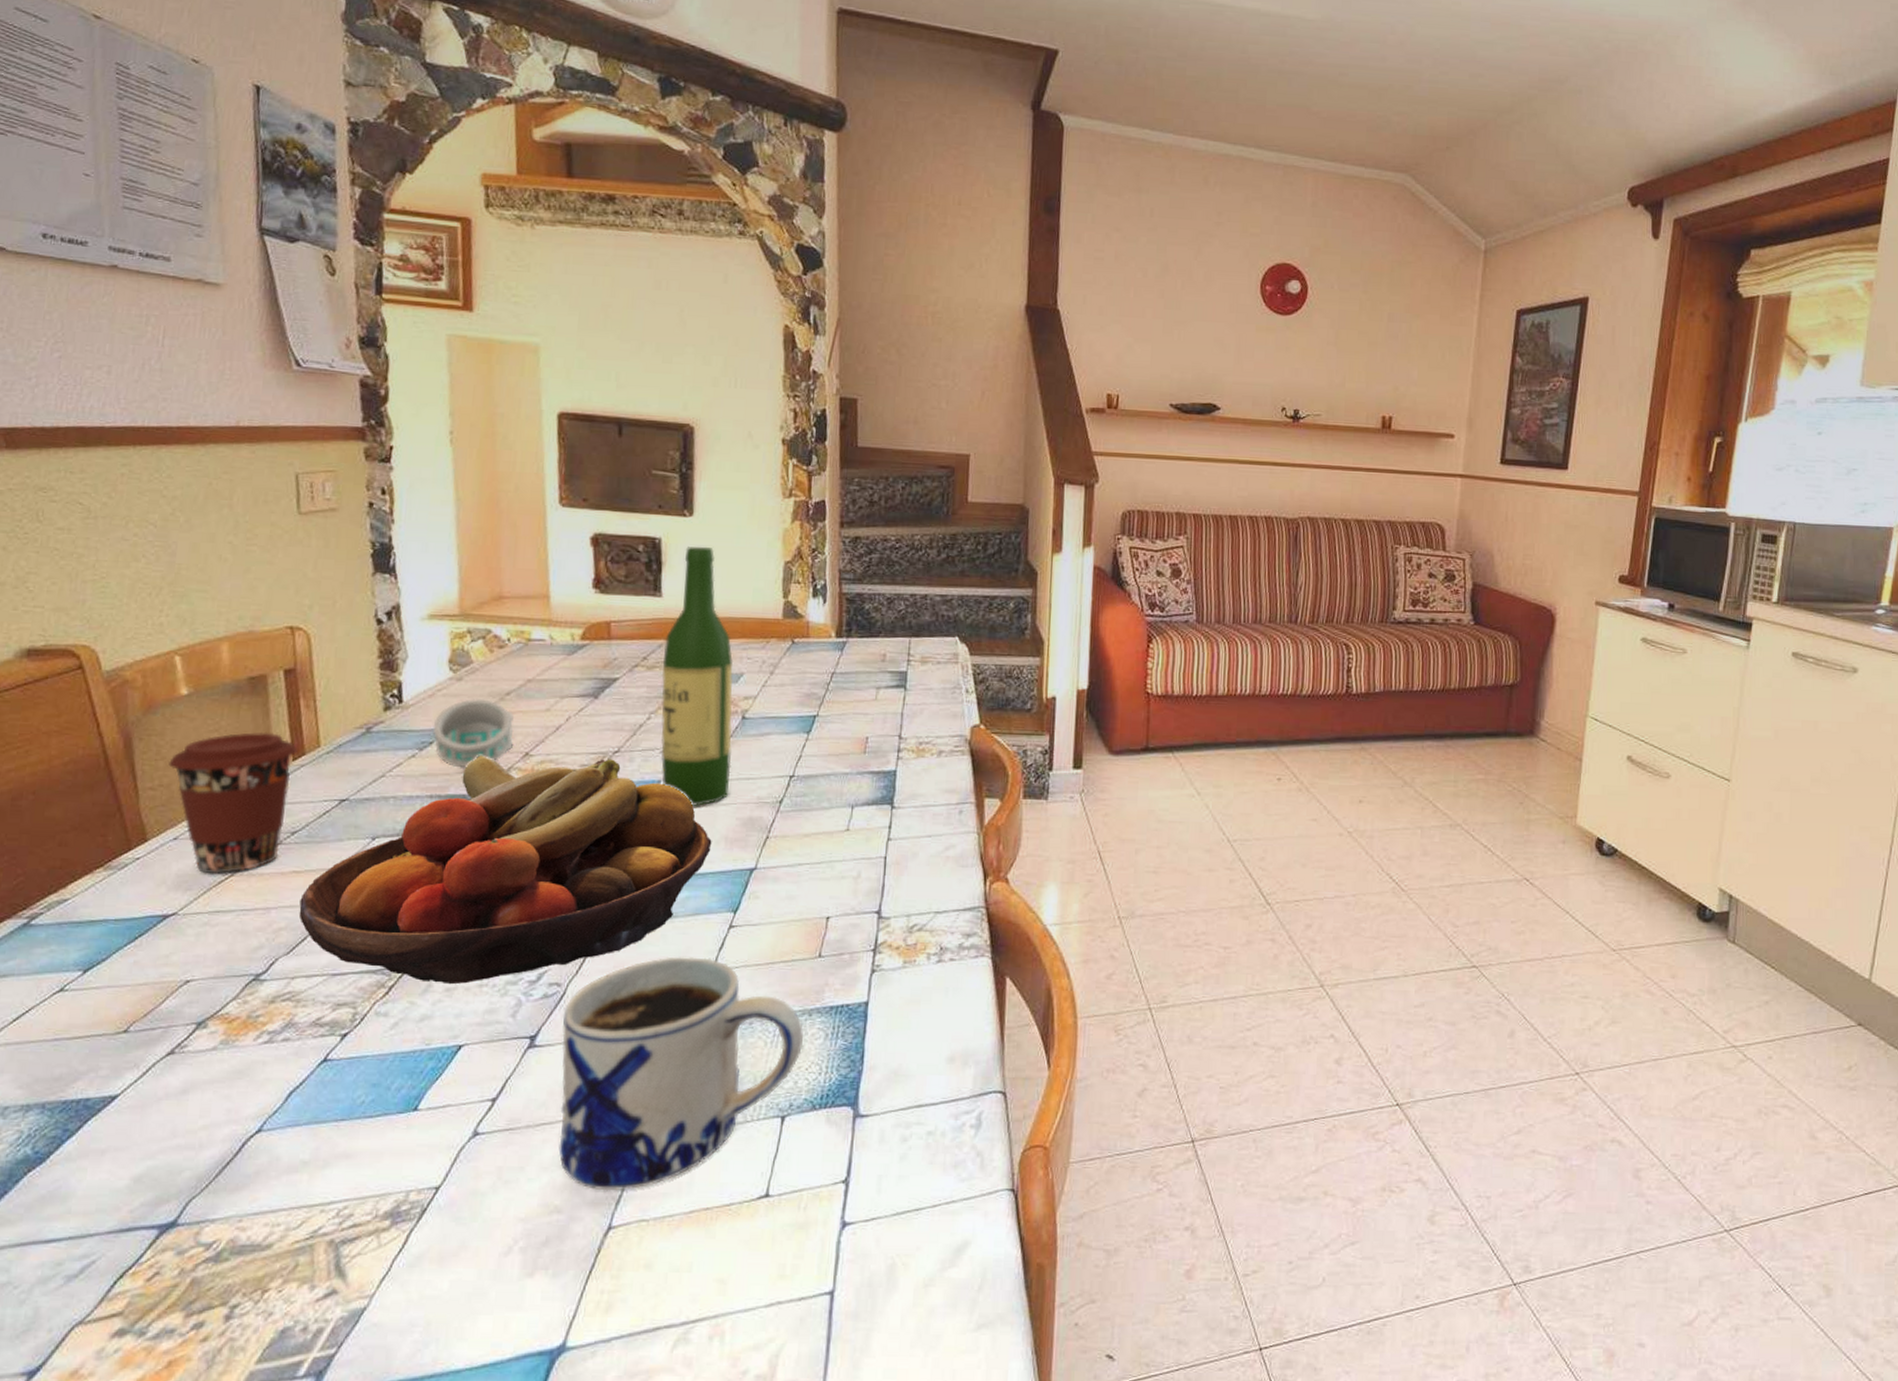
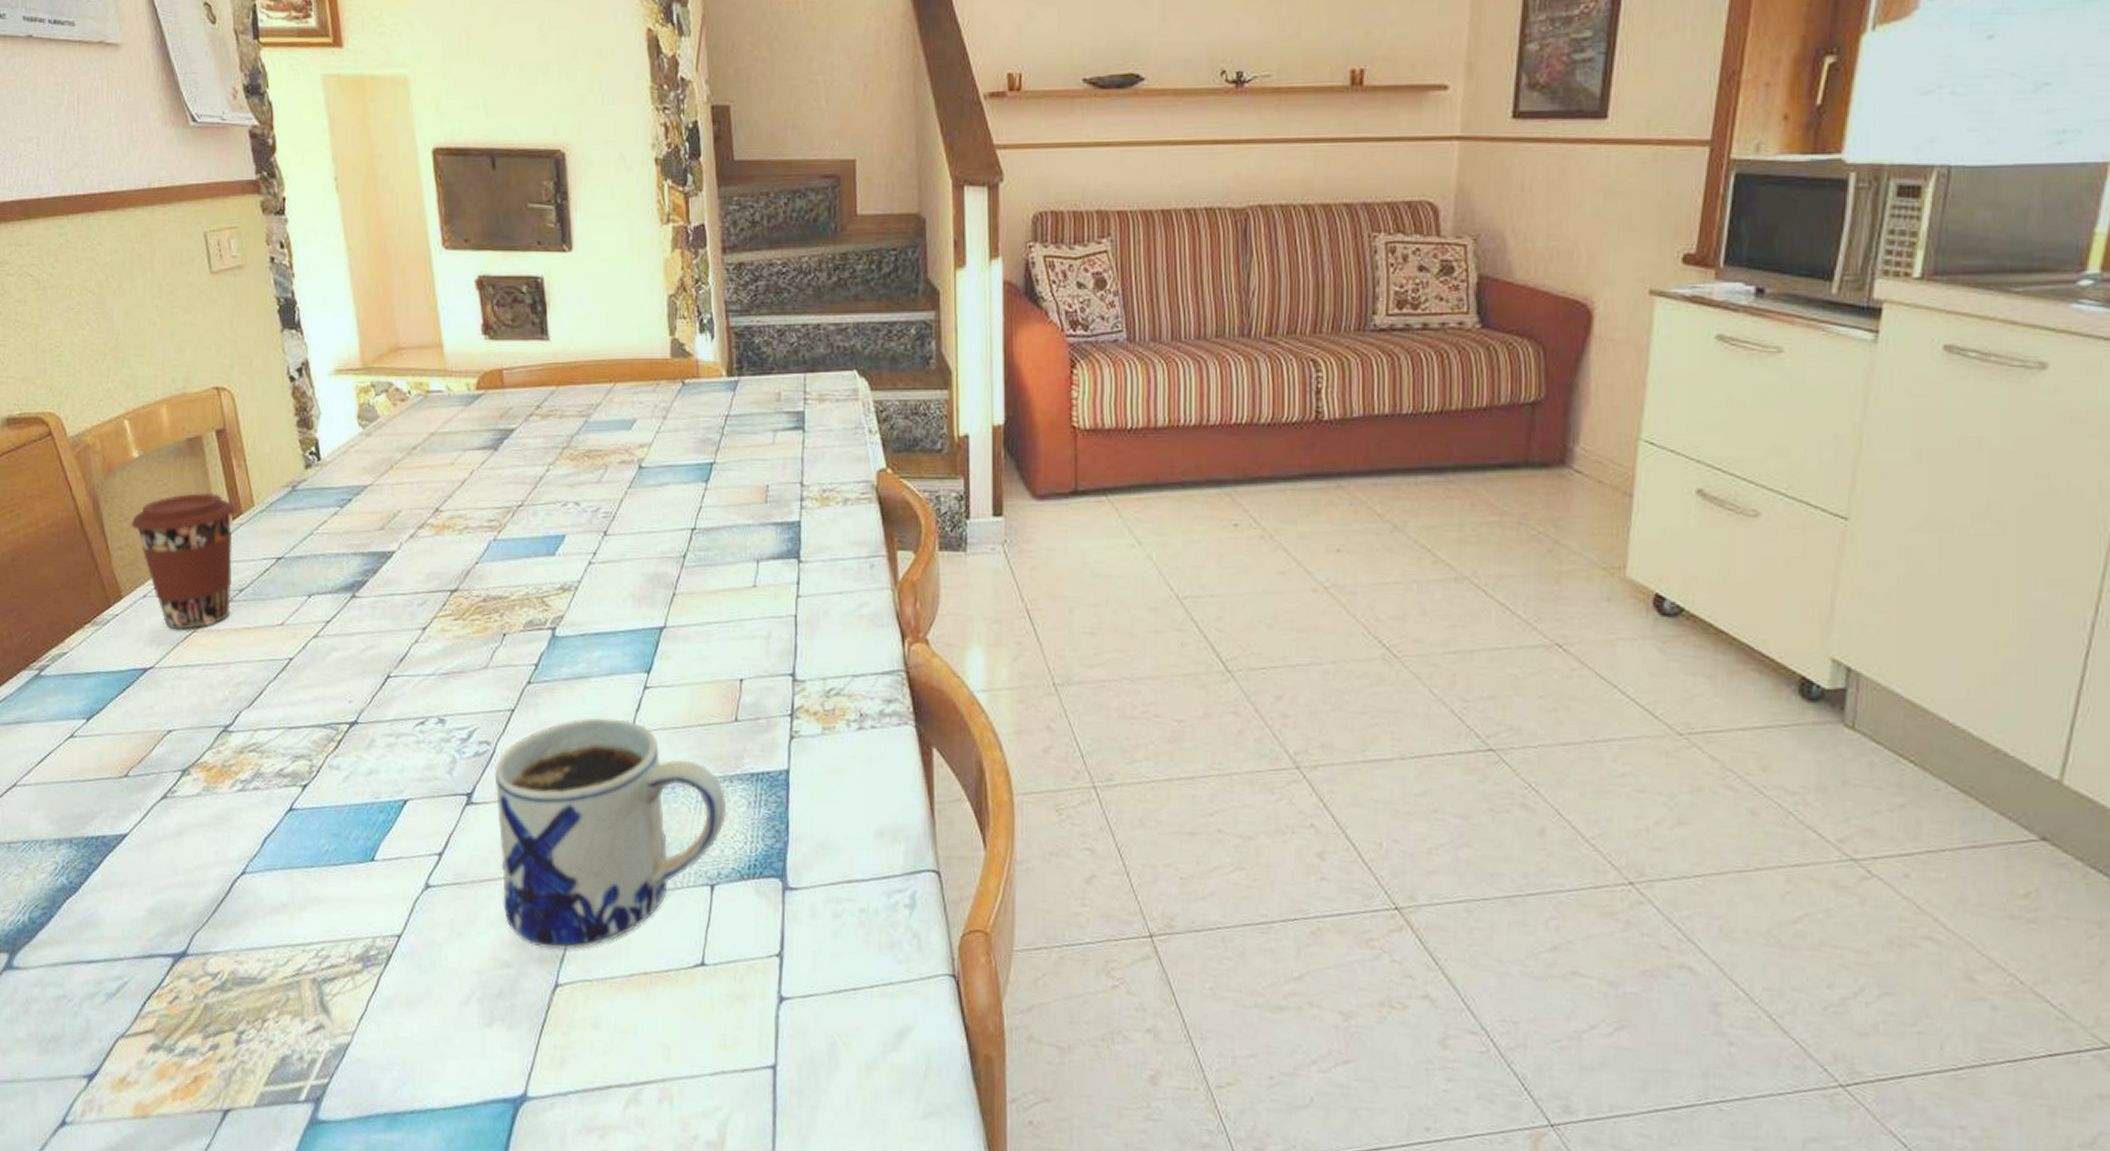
fruit bowl: present [299,755,712,985] -> none [253,512,620,740]
napkin ring: present [432,698,514,768] -> none [350,453,424,525]
wine bottle: present [661,546,734,806] -> none [555,283,632,562]

